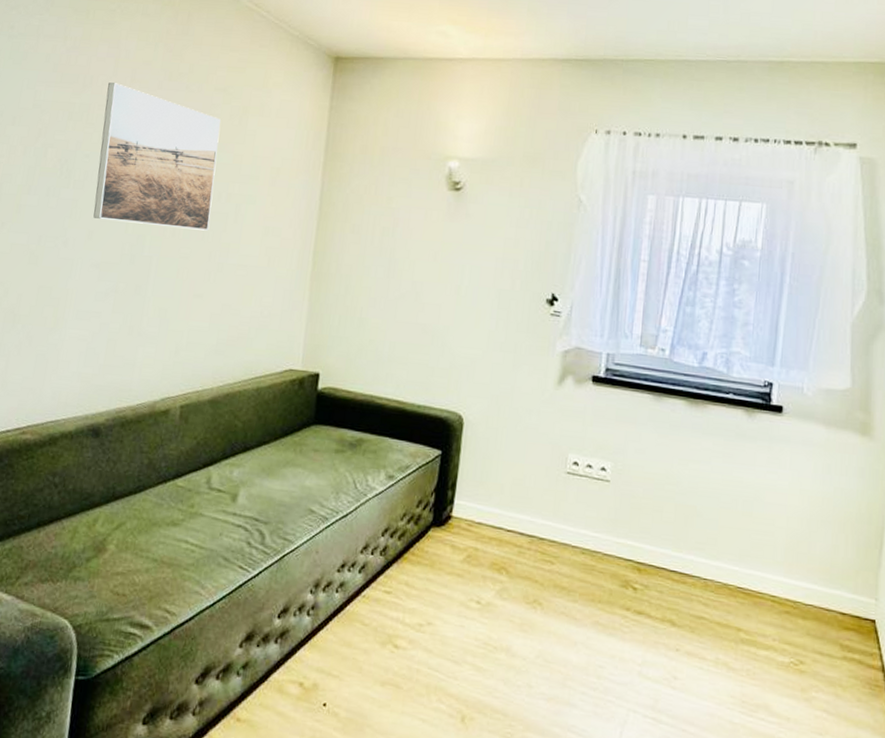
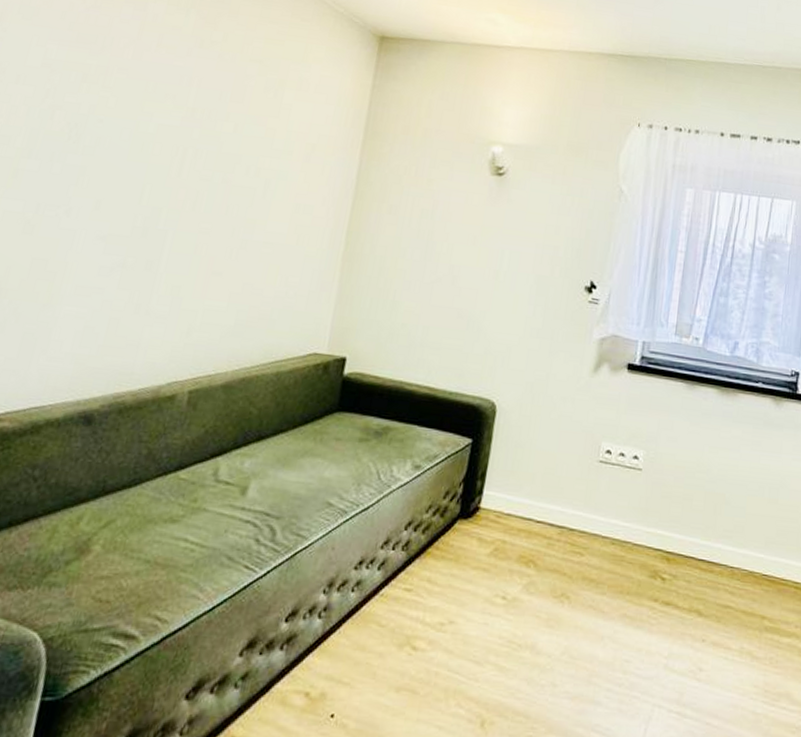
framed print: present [93,82,221,231] -> none [103,45,254,206]

